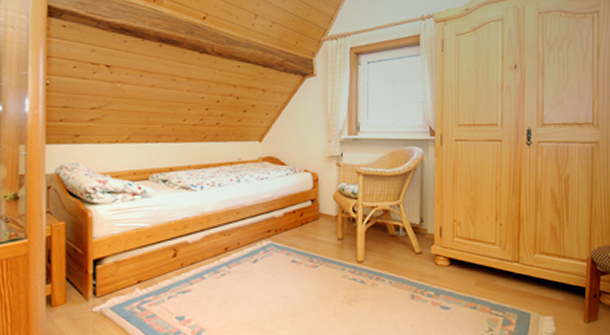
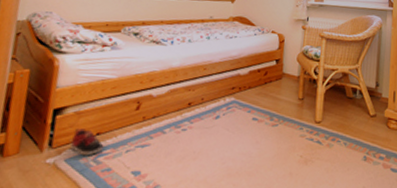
shoe: none [113,277,146,304] -> present [69,128,104,156]

